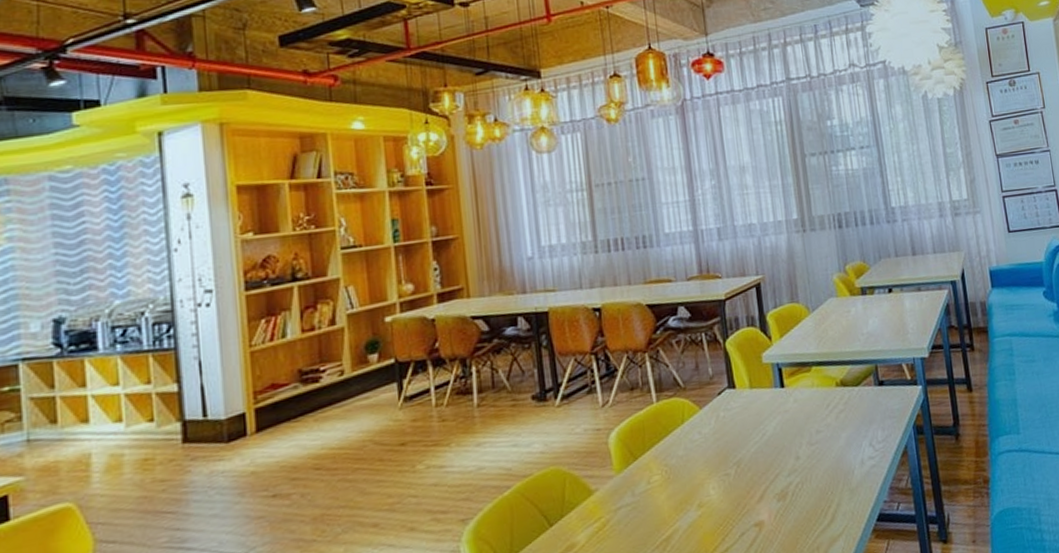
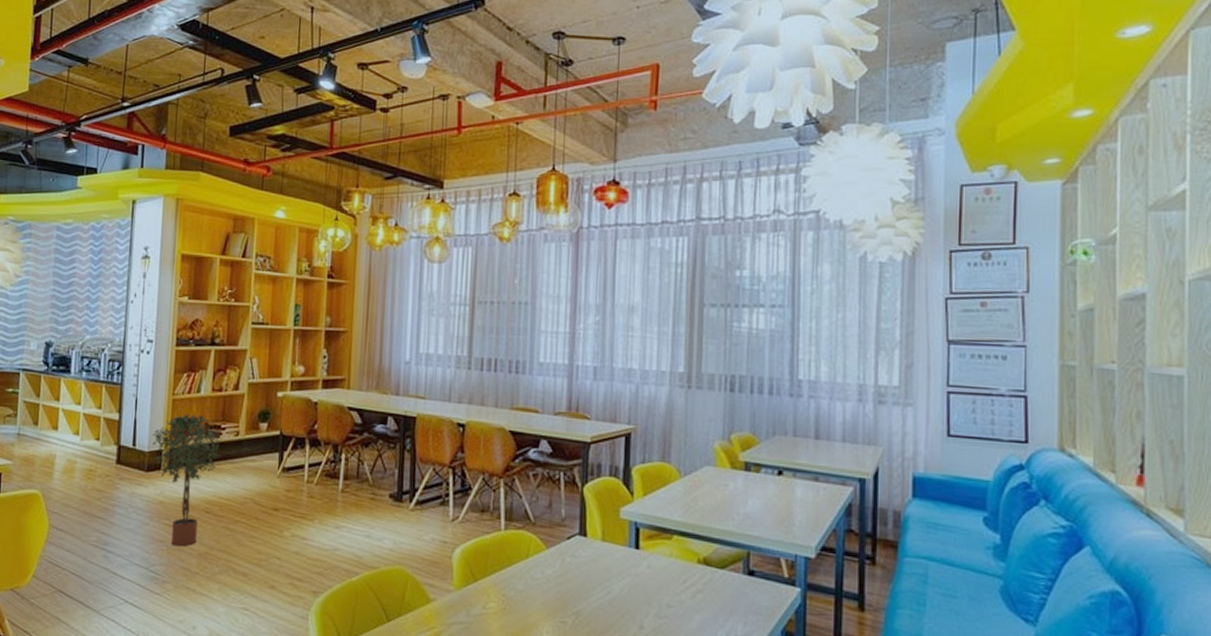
potted tree: none [229,361,325,519] -> present [152,414,221,547]

